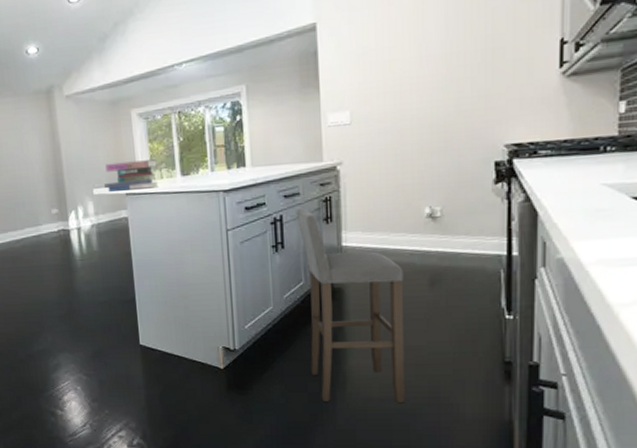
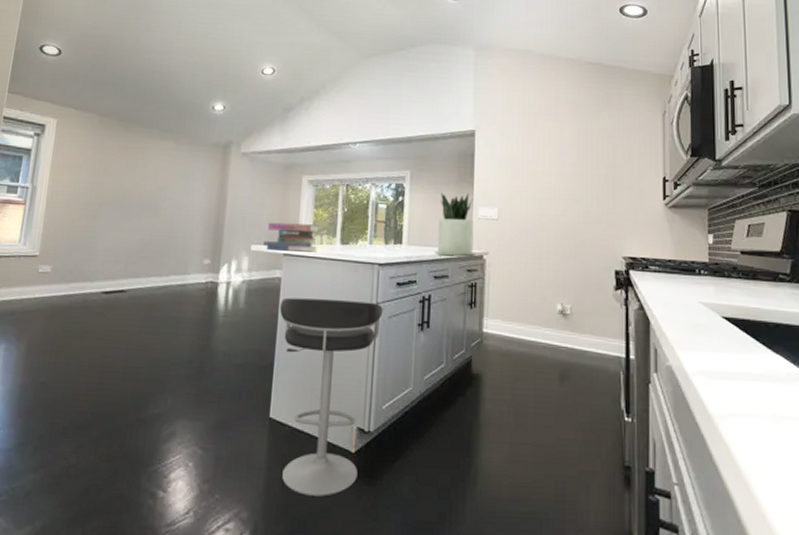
bar stool: none [132,230,234,407] -> present [280,297,383,497]
planter: none [282,99,329,173] -> present [434,193,477,257]
bar stool: present [296,207,405,404] -> none [444,290,537,506]

